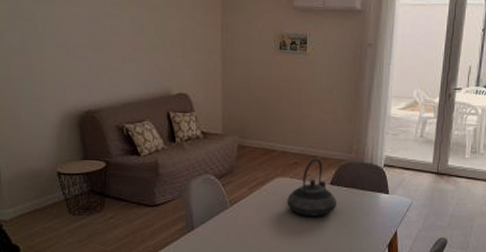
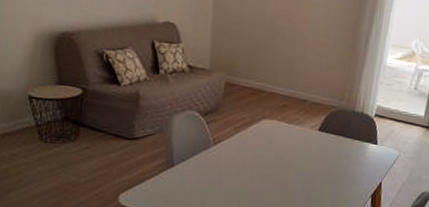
teapot: present [287,158,337,216] -> none [272,102,324,162]

